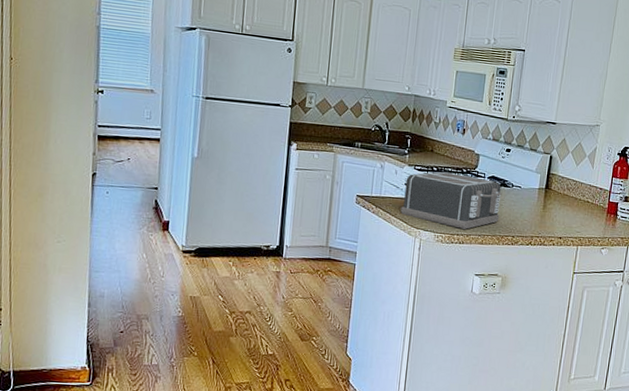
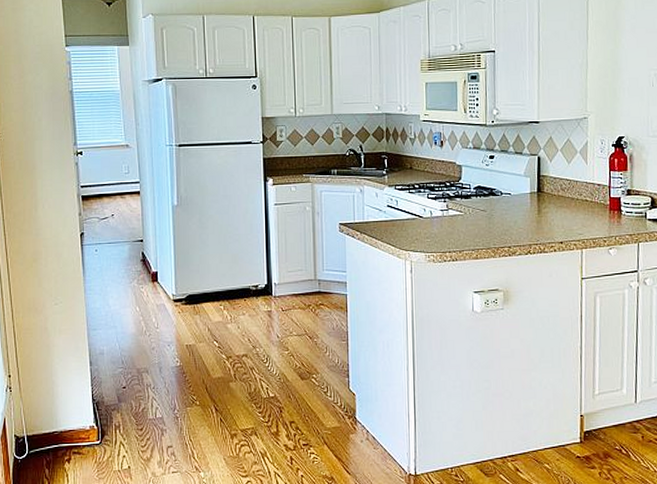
toaster: present [400,171,502,229] -> none [386,188,492,245]

